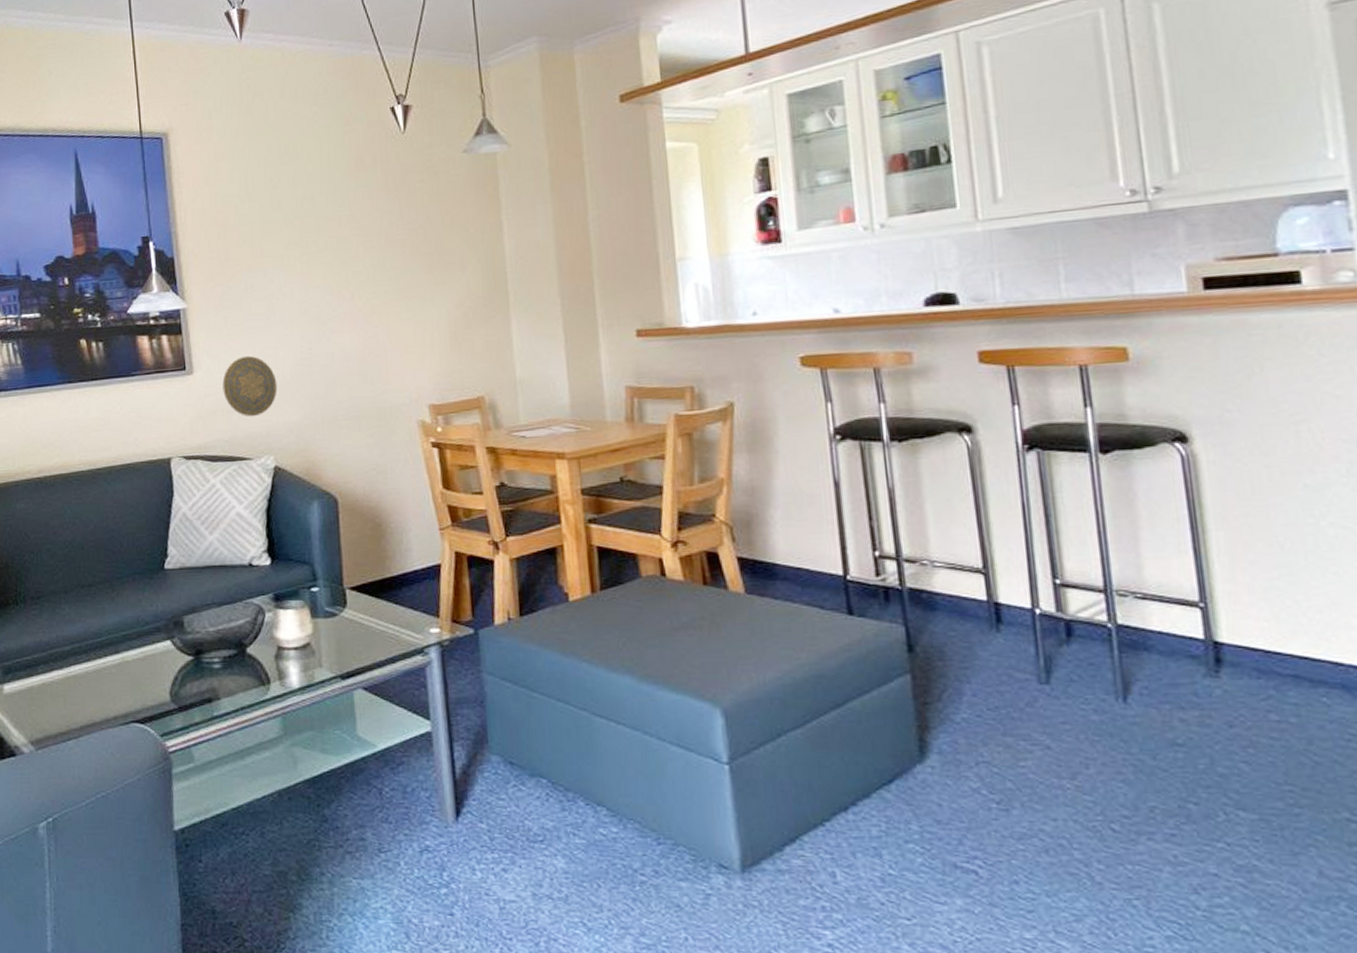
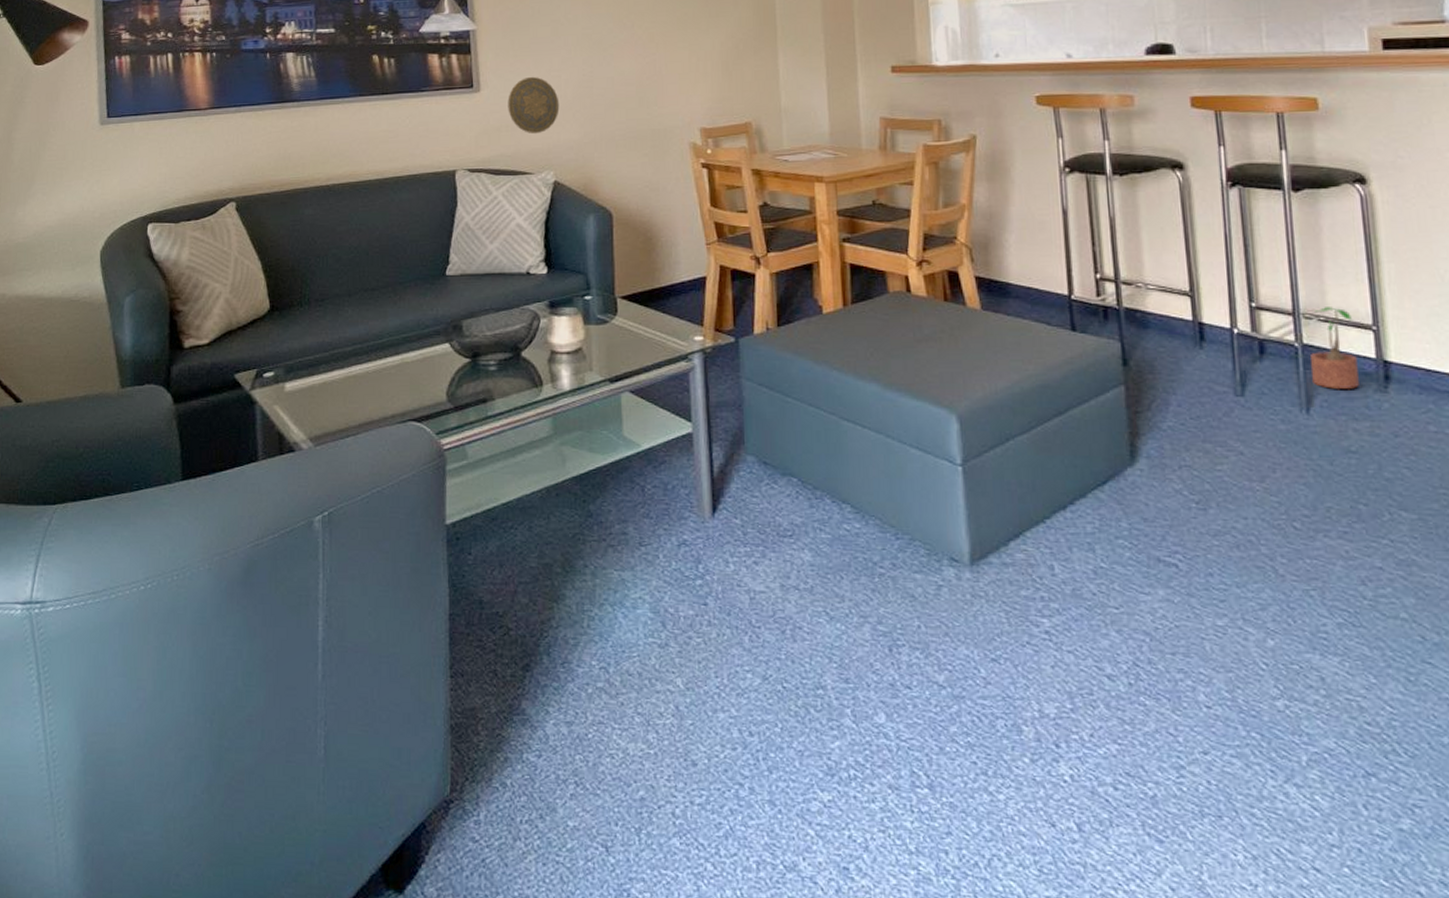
potted plant: none [1126,582,1185,674] -> present [1310,307,1359,389]

